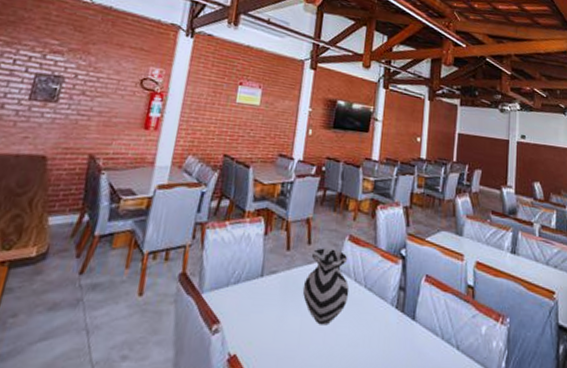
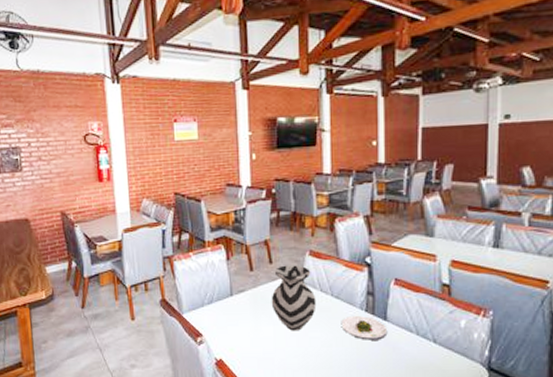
salad plate: none [371,312,415,343] -> present [342,316,388,340]

